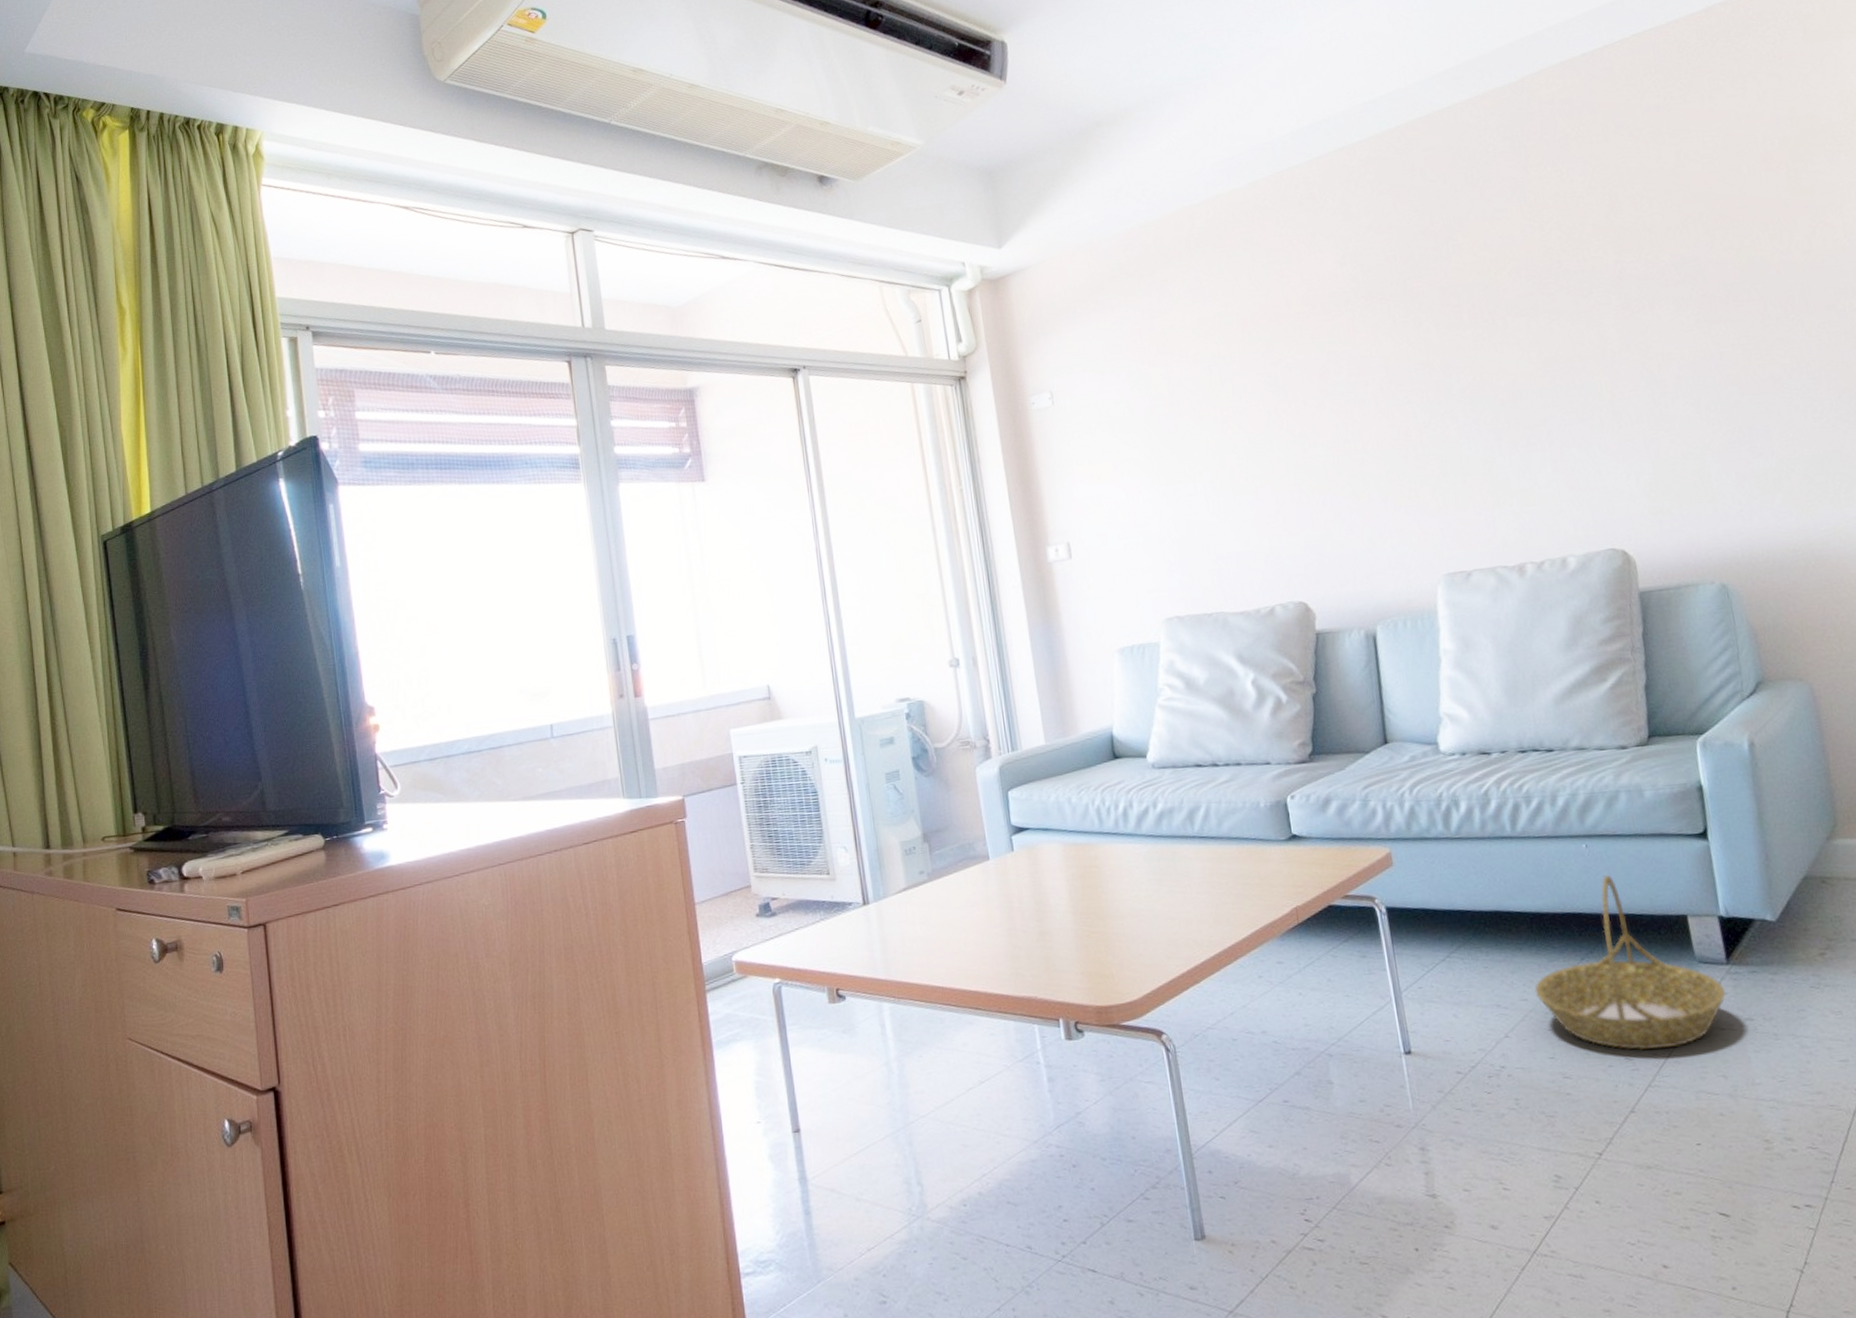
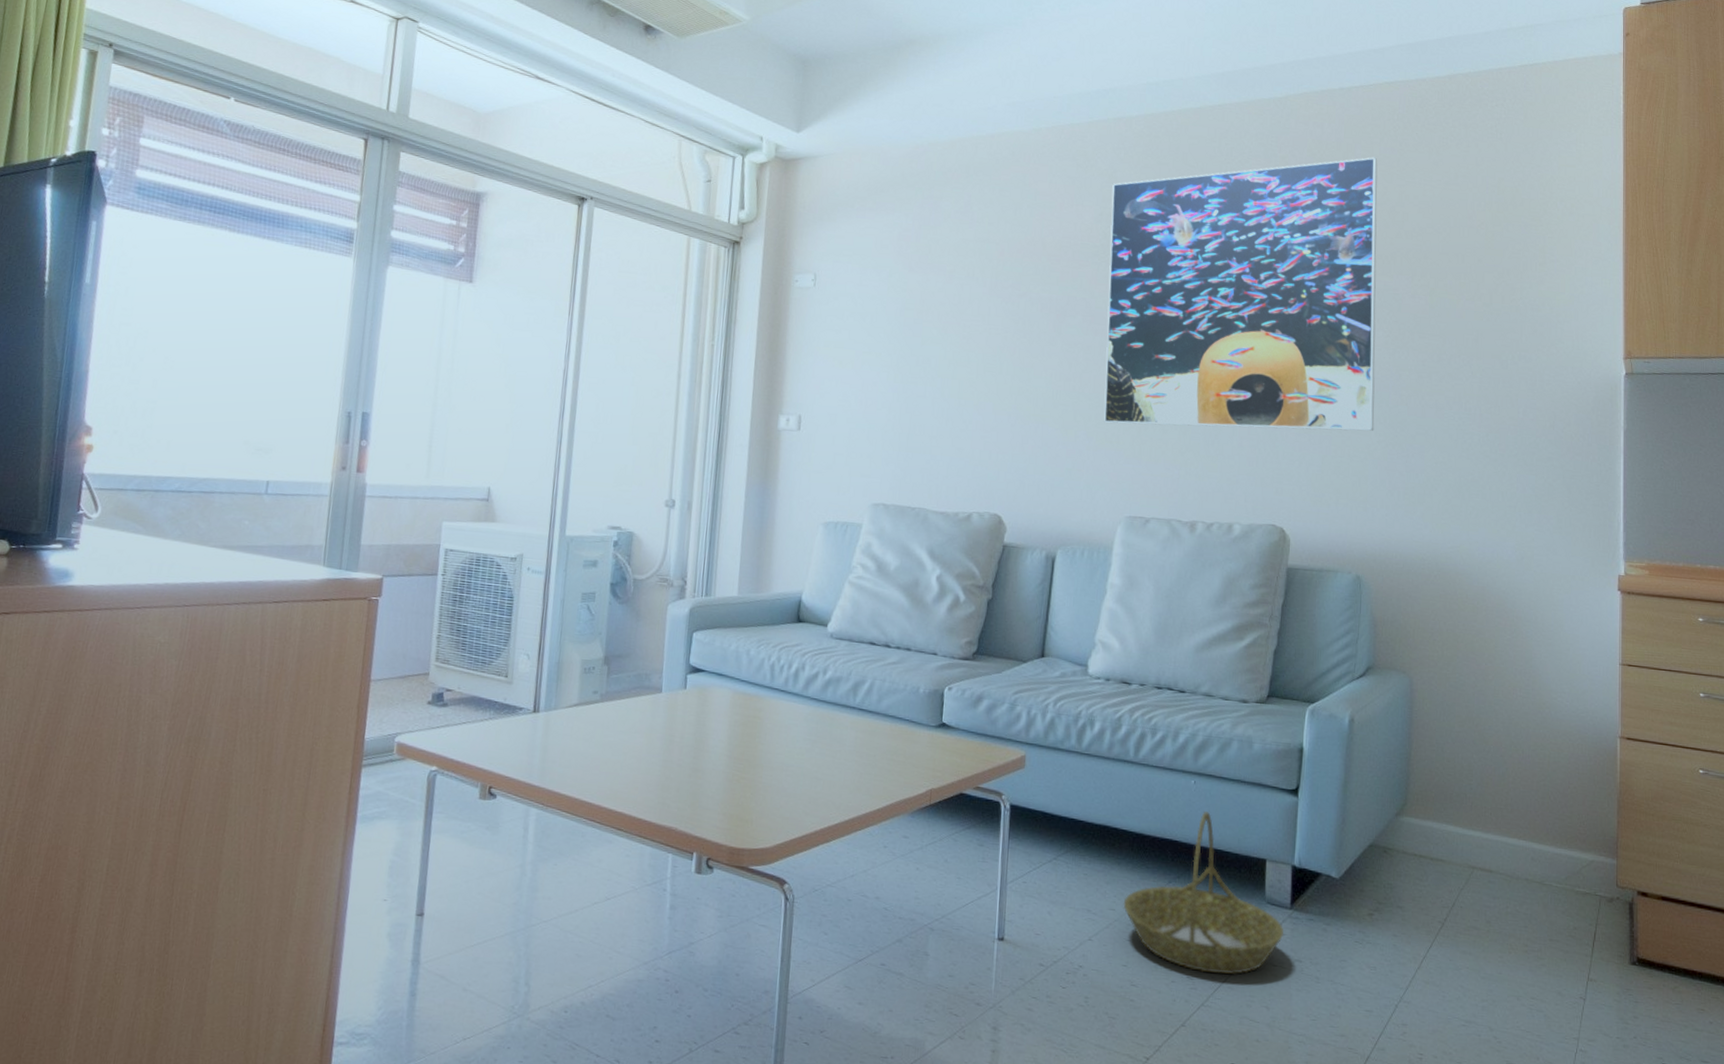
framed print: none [1349,120,1706,479] -> present [1104,157,1378,431]

